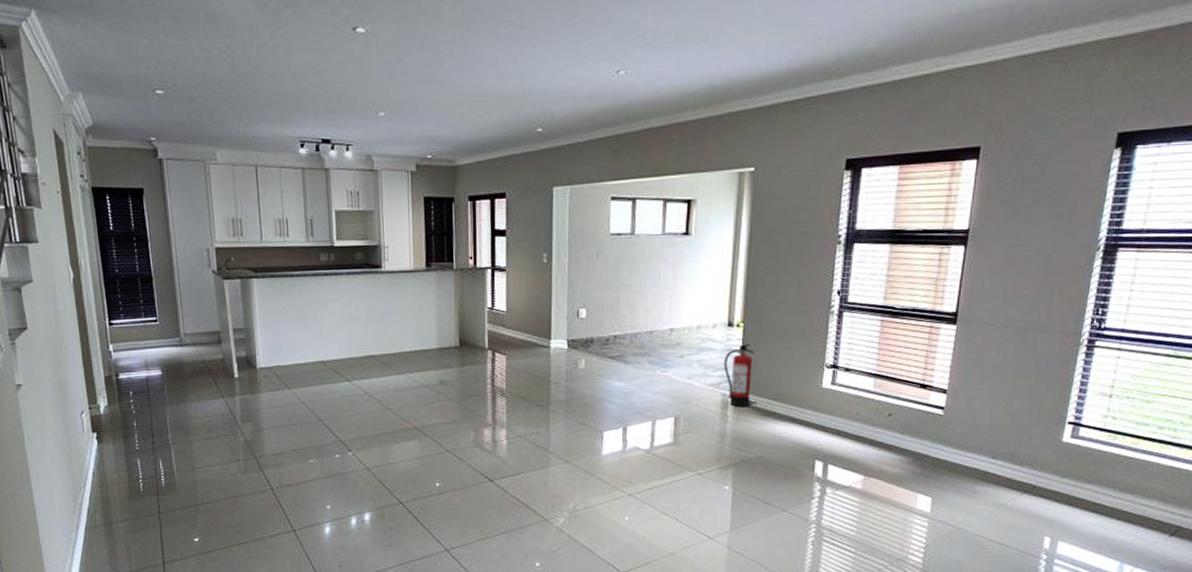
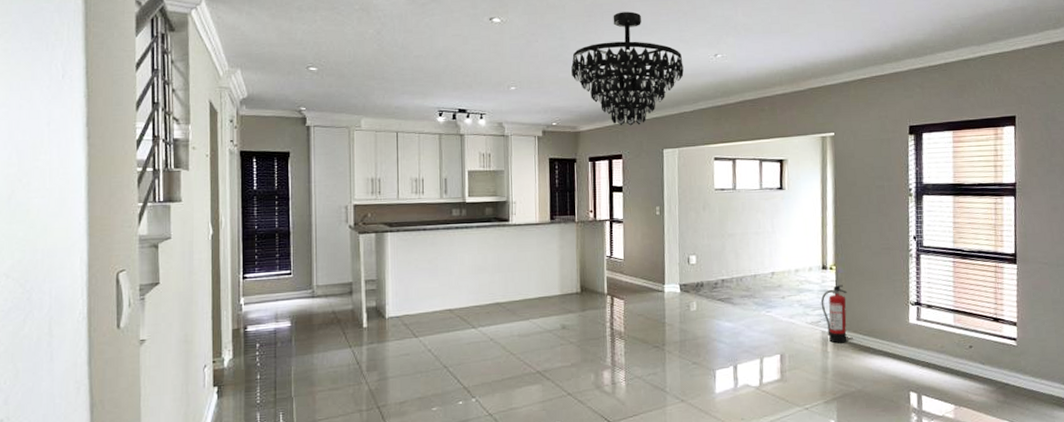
chandelier: none [448,17,579,159] -> present [571,11,684,126]

